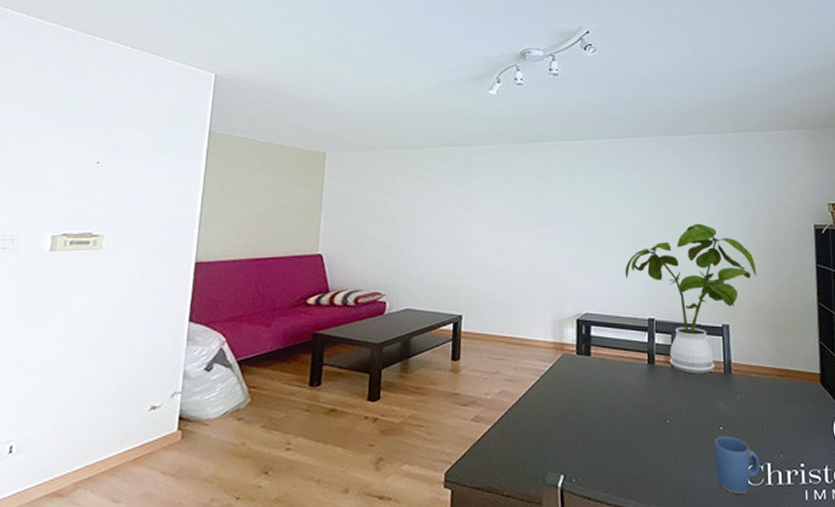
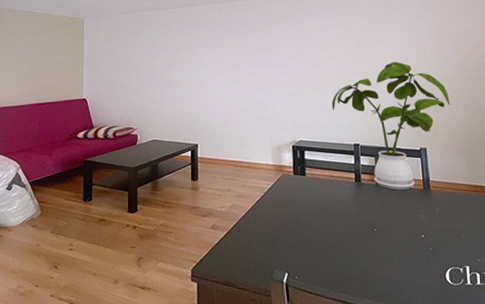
mug: present [714,436,760,494] -> none [417,243,460,292]

